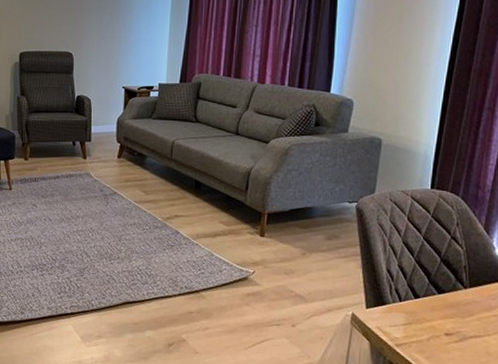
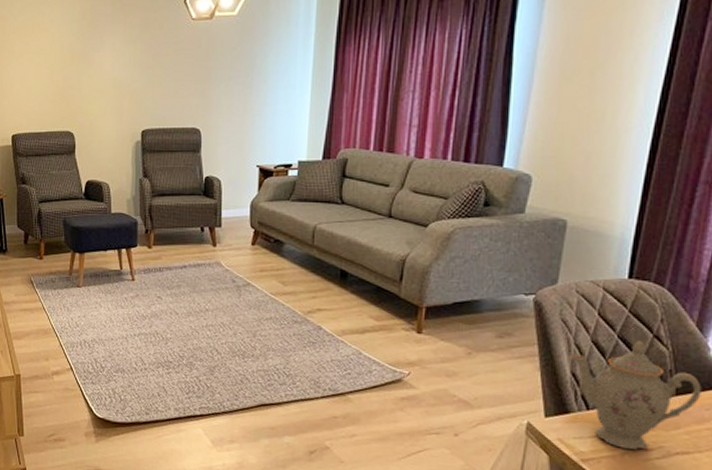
teapot: none [386,241,489,336] -> present [570,340,702,451]

